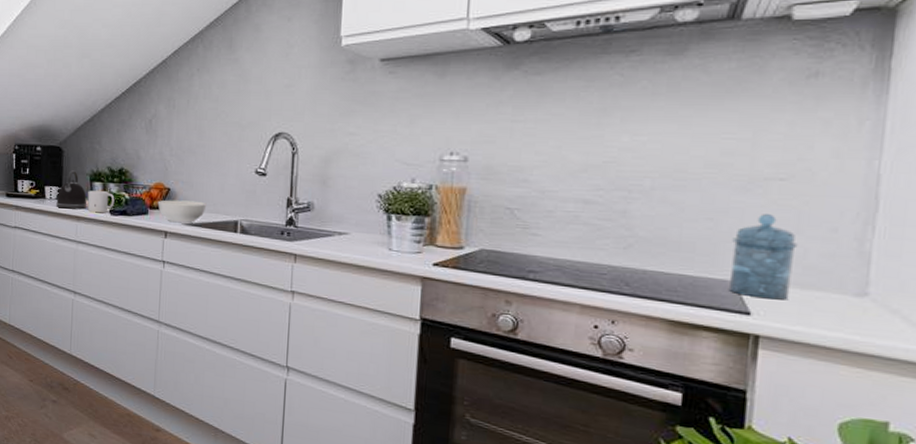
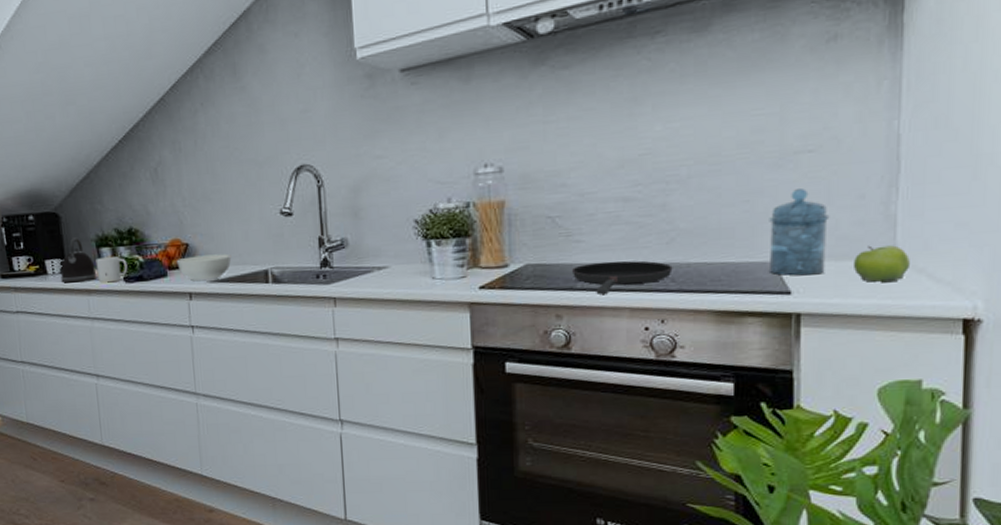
frying pan: none [525,256,628,289] -> present [571,260,673,295]
fruit: none [819,279,883,319] -> present [852,245,910,283]

